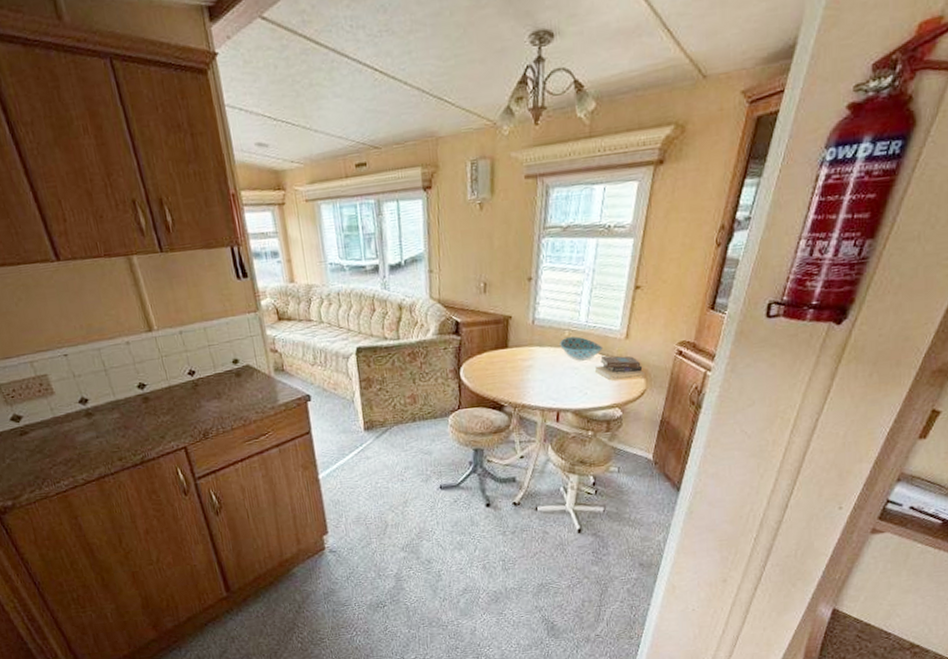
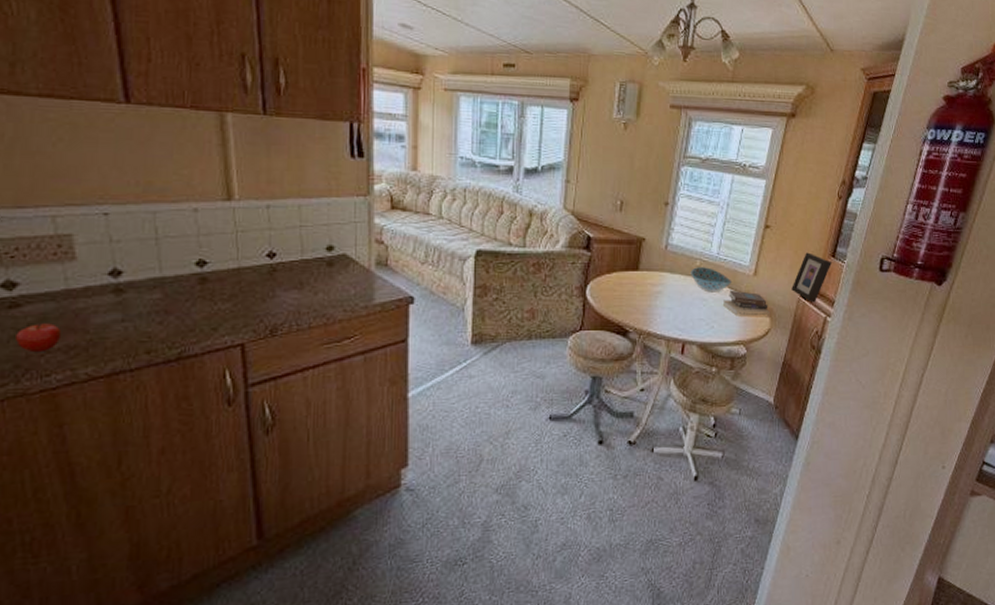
fruit: none [30,444,60,467] -> present [16,323,61,353]
picture frame: none [667,308,711,359] -> present [791,252,832,303]

